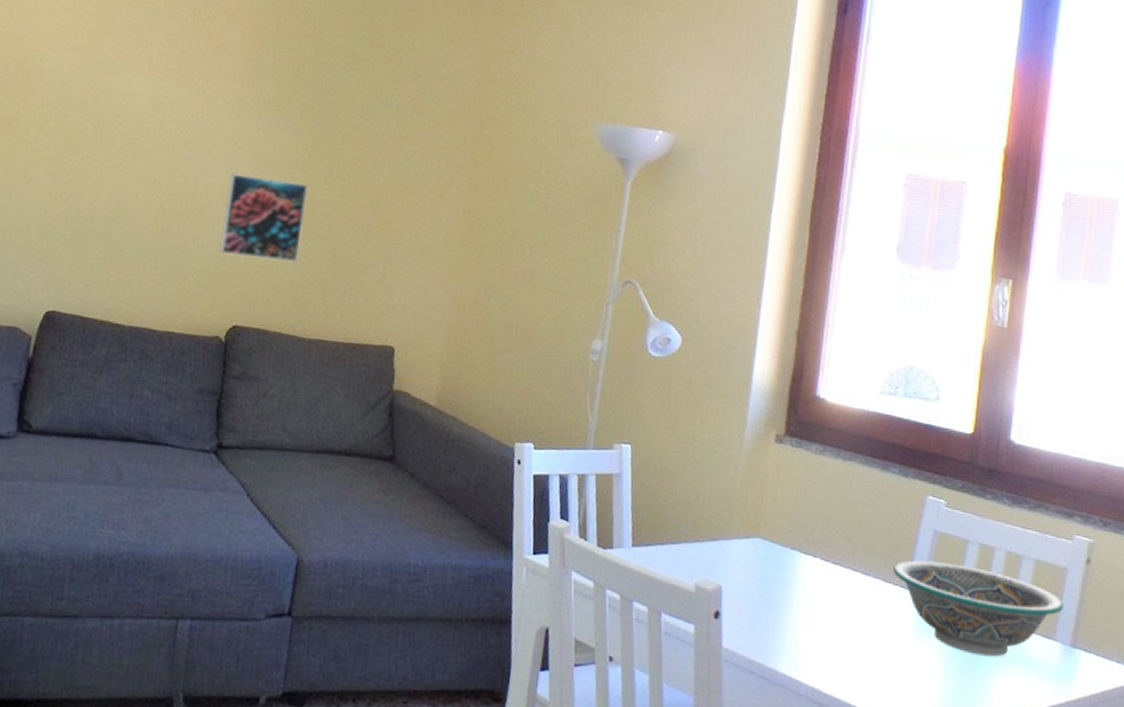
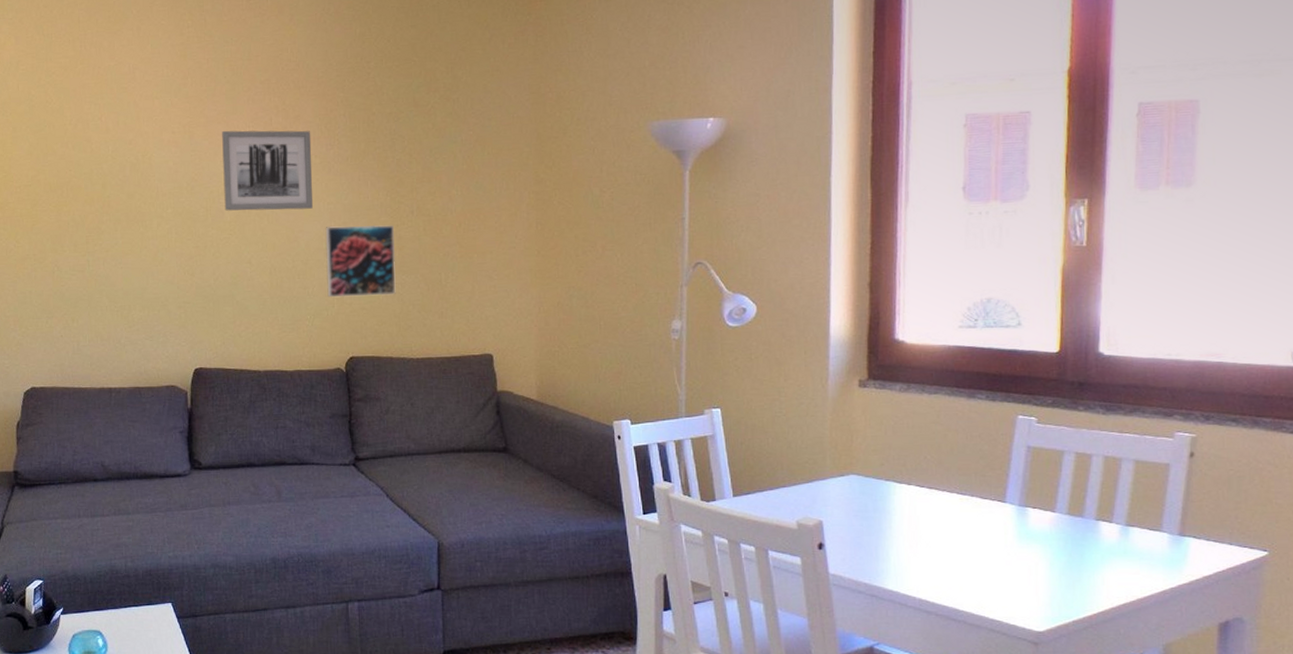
wall art: none [118,45,233,150] -> present [222,130,313,211]
bowl: present [893,560,1063,657] -> none [989,474,1168,553]

